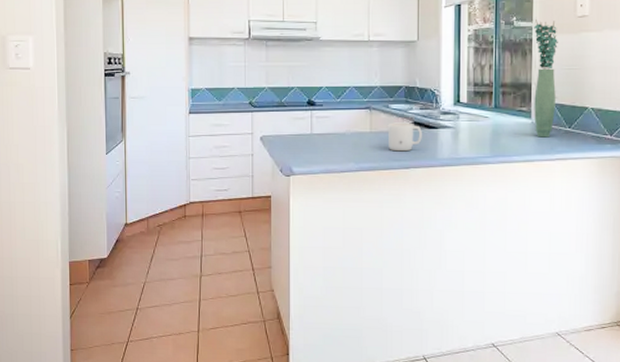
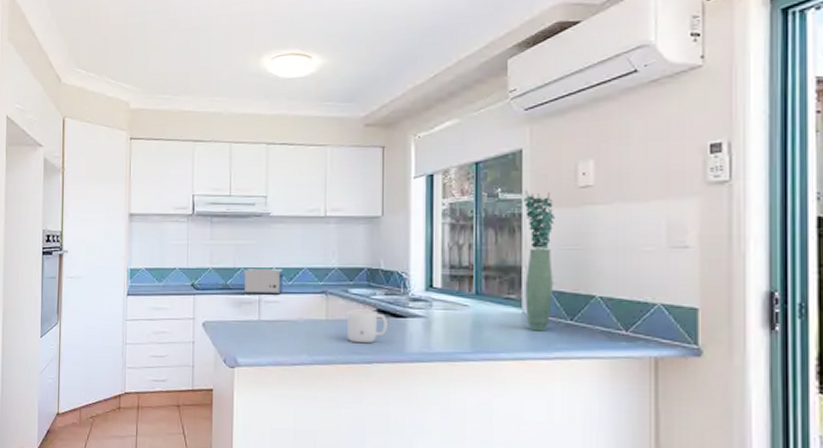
toaster: none [297,88,333,112] -> present [243,269,284,296]

